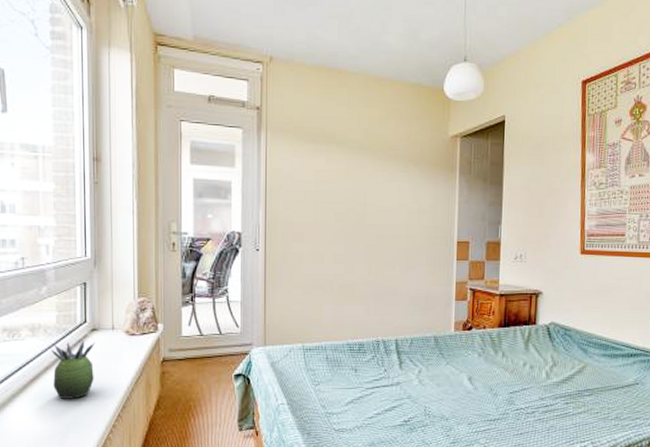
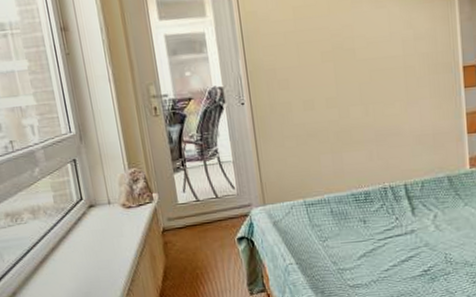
succulent plant: present [51,340,96,399] -> none [54,217,100,278]

